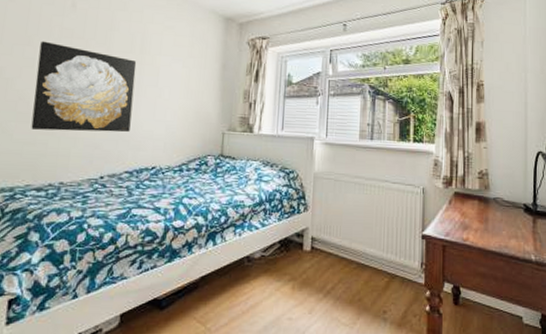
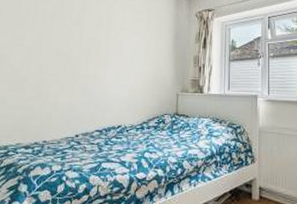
wall art: present [31,41,137,133] -> none [21,23,104,97]

